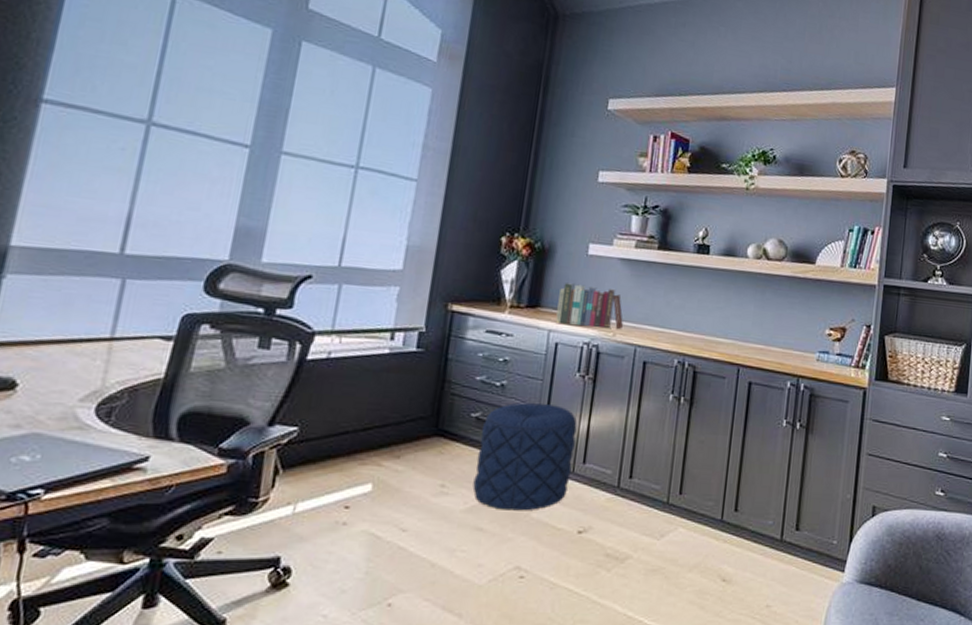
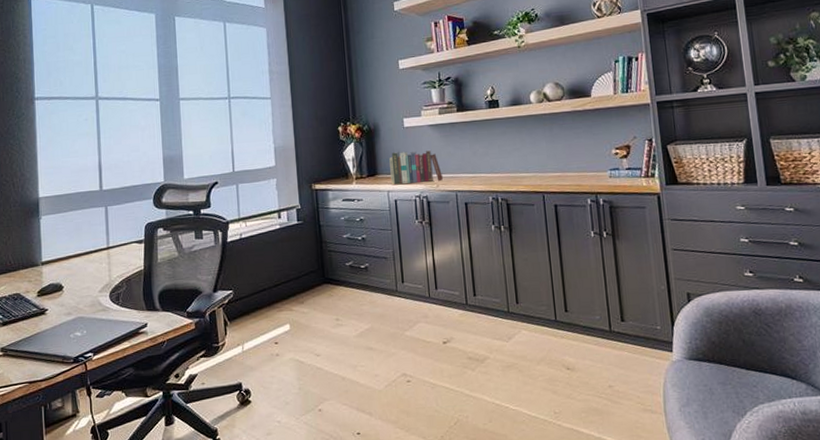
pouf: present [472,402,578,511] -> none [355,247,429,333]

